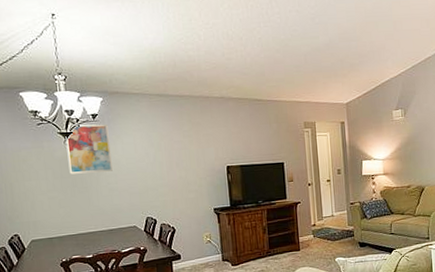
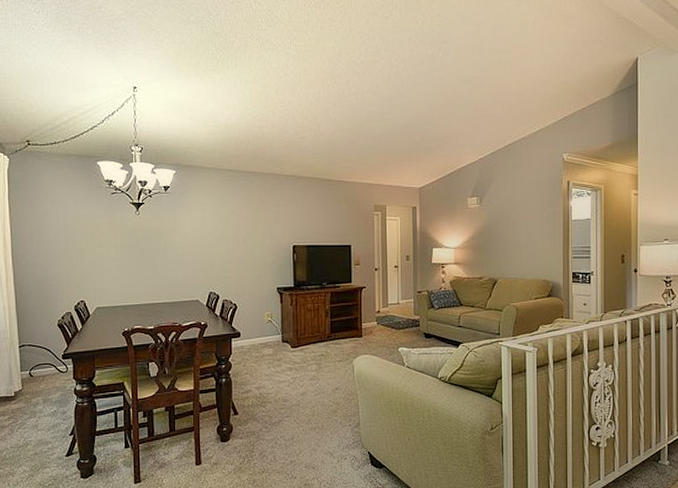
wall art: present [65,124,113,174] -> none [137,195,180,244]

